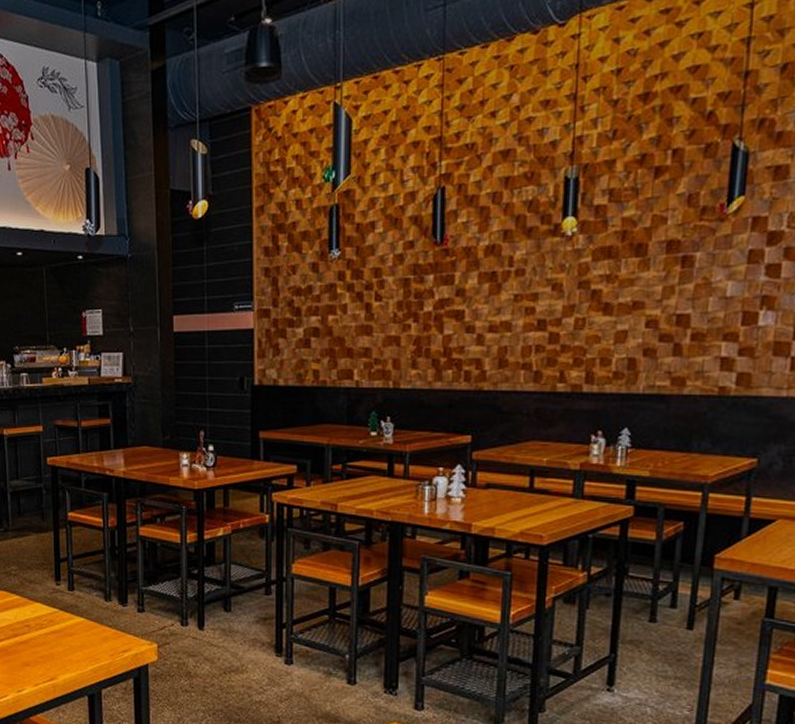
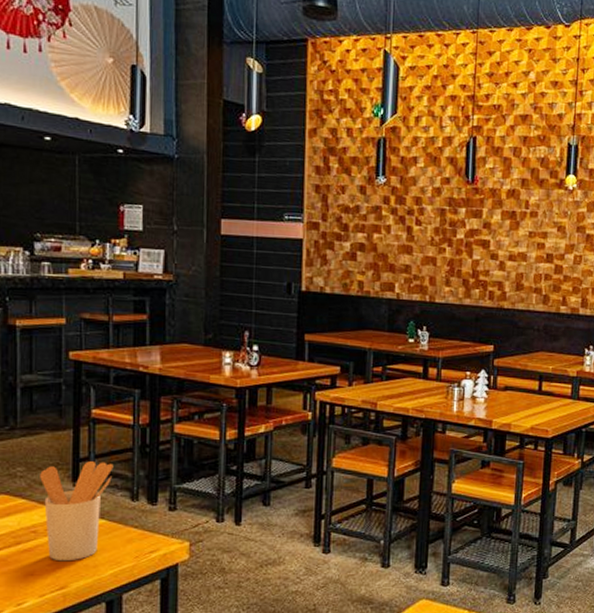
utensil holder: none [29,562,89,655] -> present [40,461,114,562]

